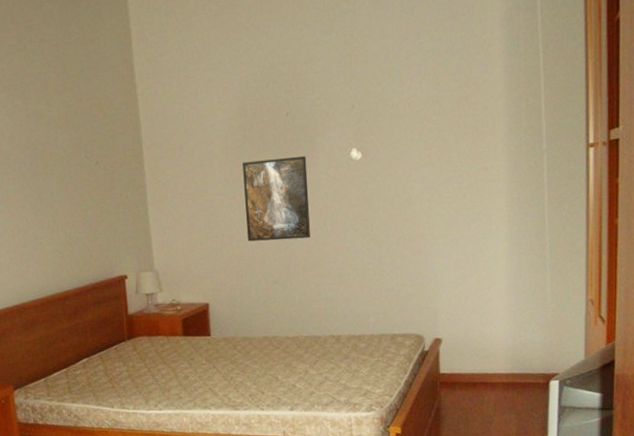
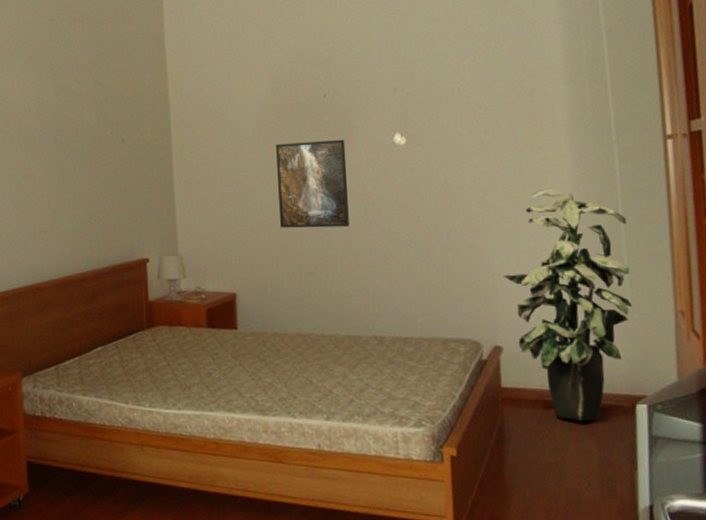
indoor plant: none [444,197,552,398] -> present [503,189,633,421]

